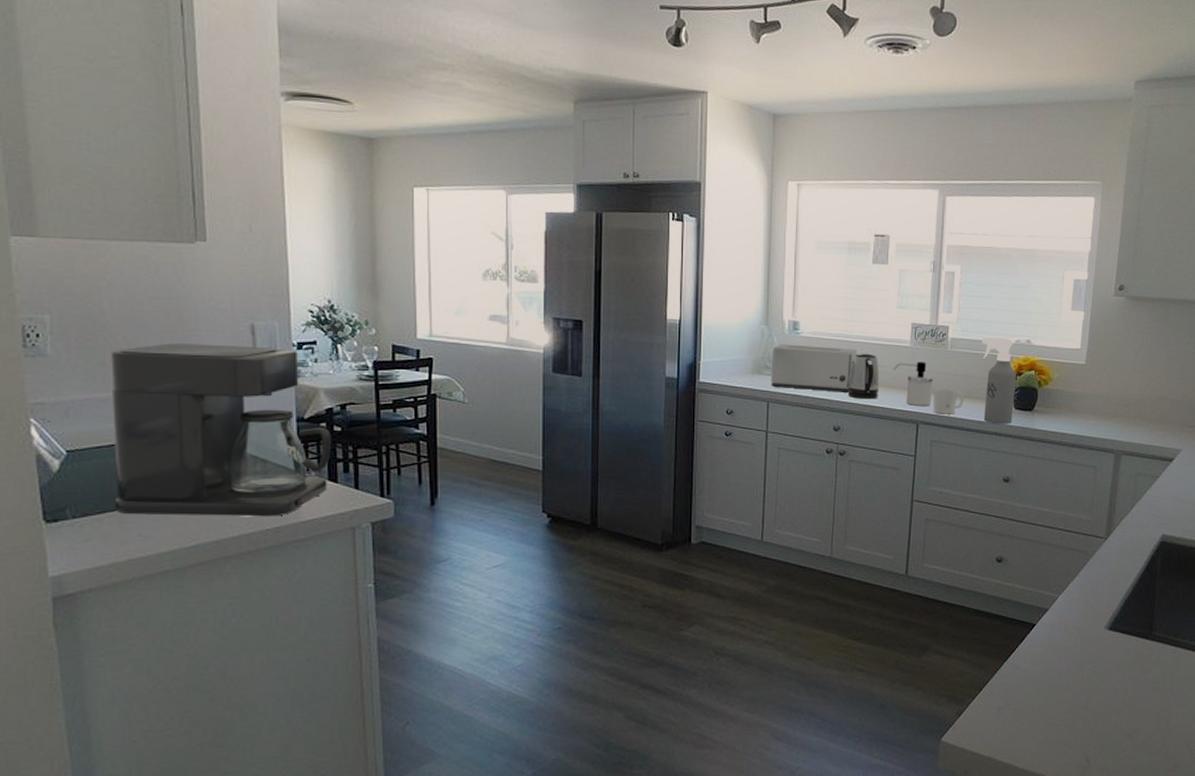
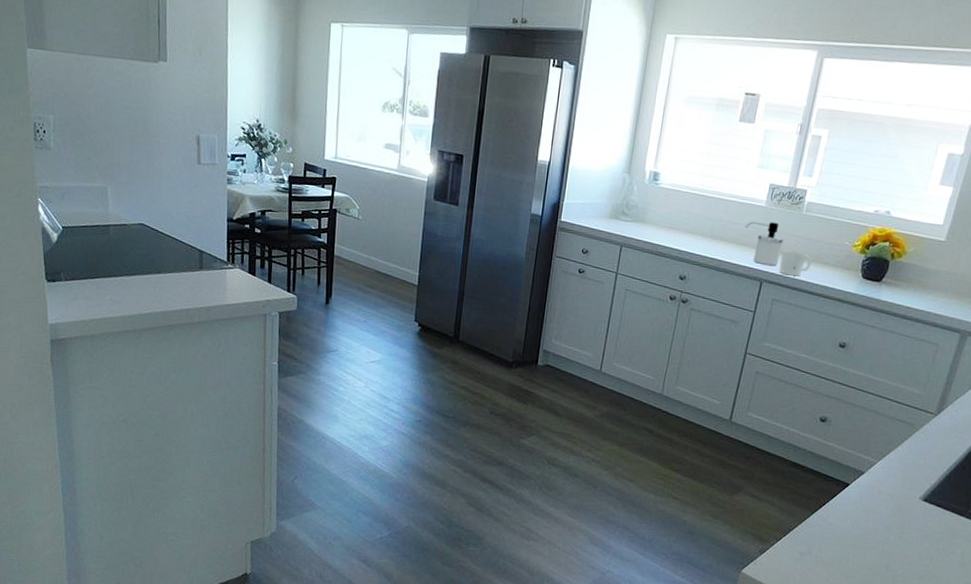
coffee maker: present [109,343,332,517] -> none [94,146,253,298]
toaster: present [771,344,857,392] -> none [626,192,712,245]
kettle: present [848,353,879,399] -> none [698,208,732,254]
spray bottle: present [981,337,1016,424] -> none [828,203,872,293]

